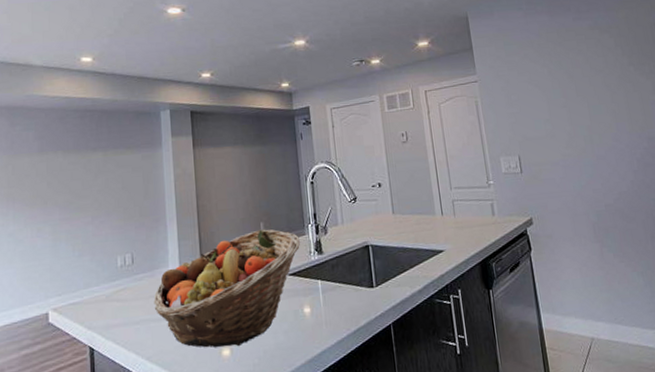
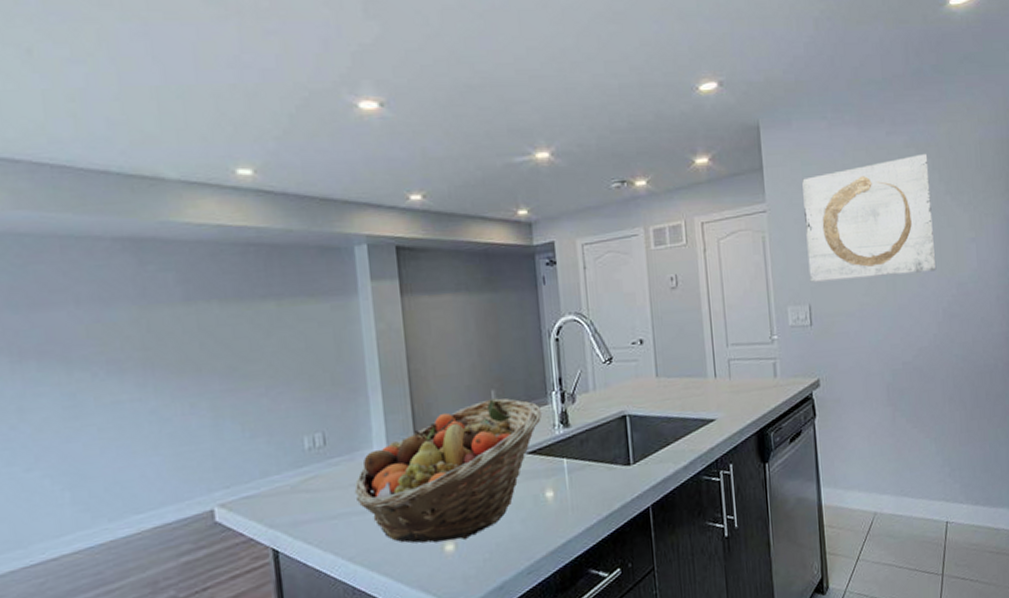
wall art: none [505,34,628,137] -> present [802,153,937,282]

